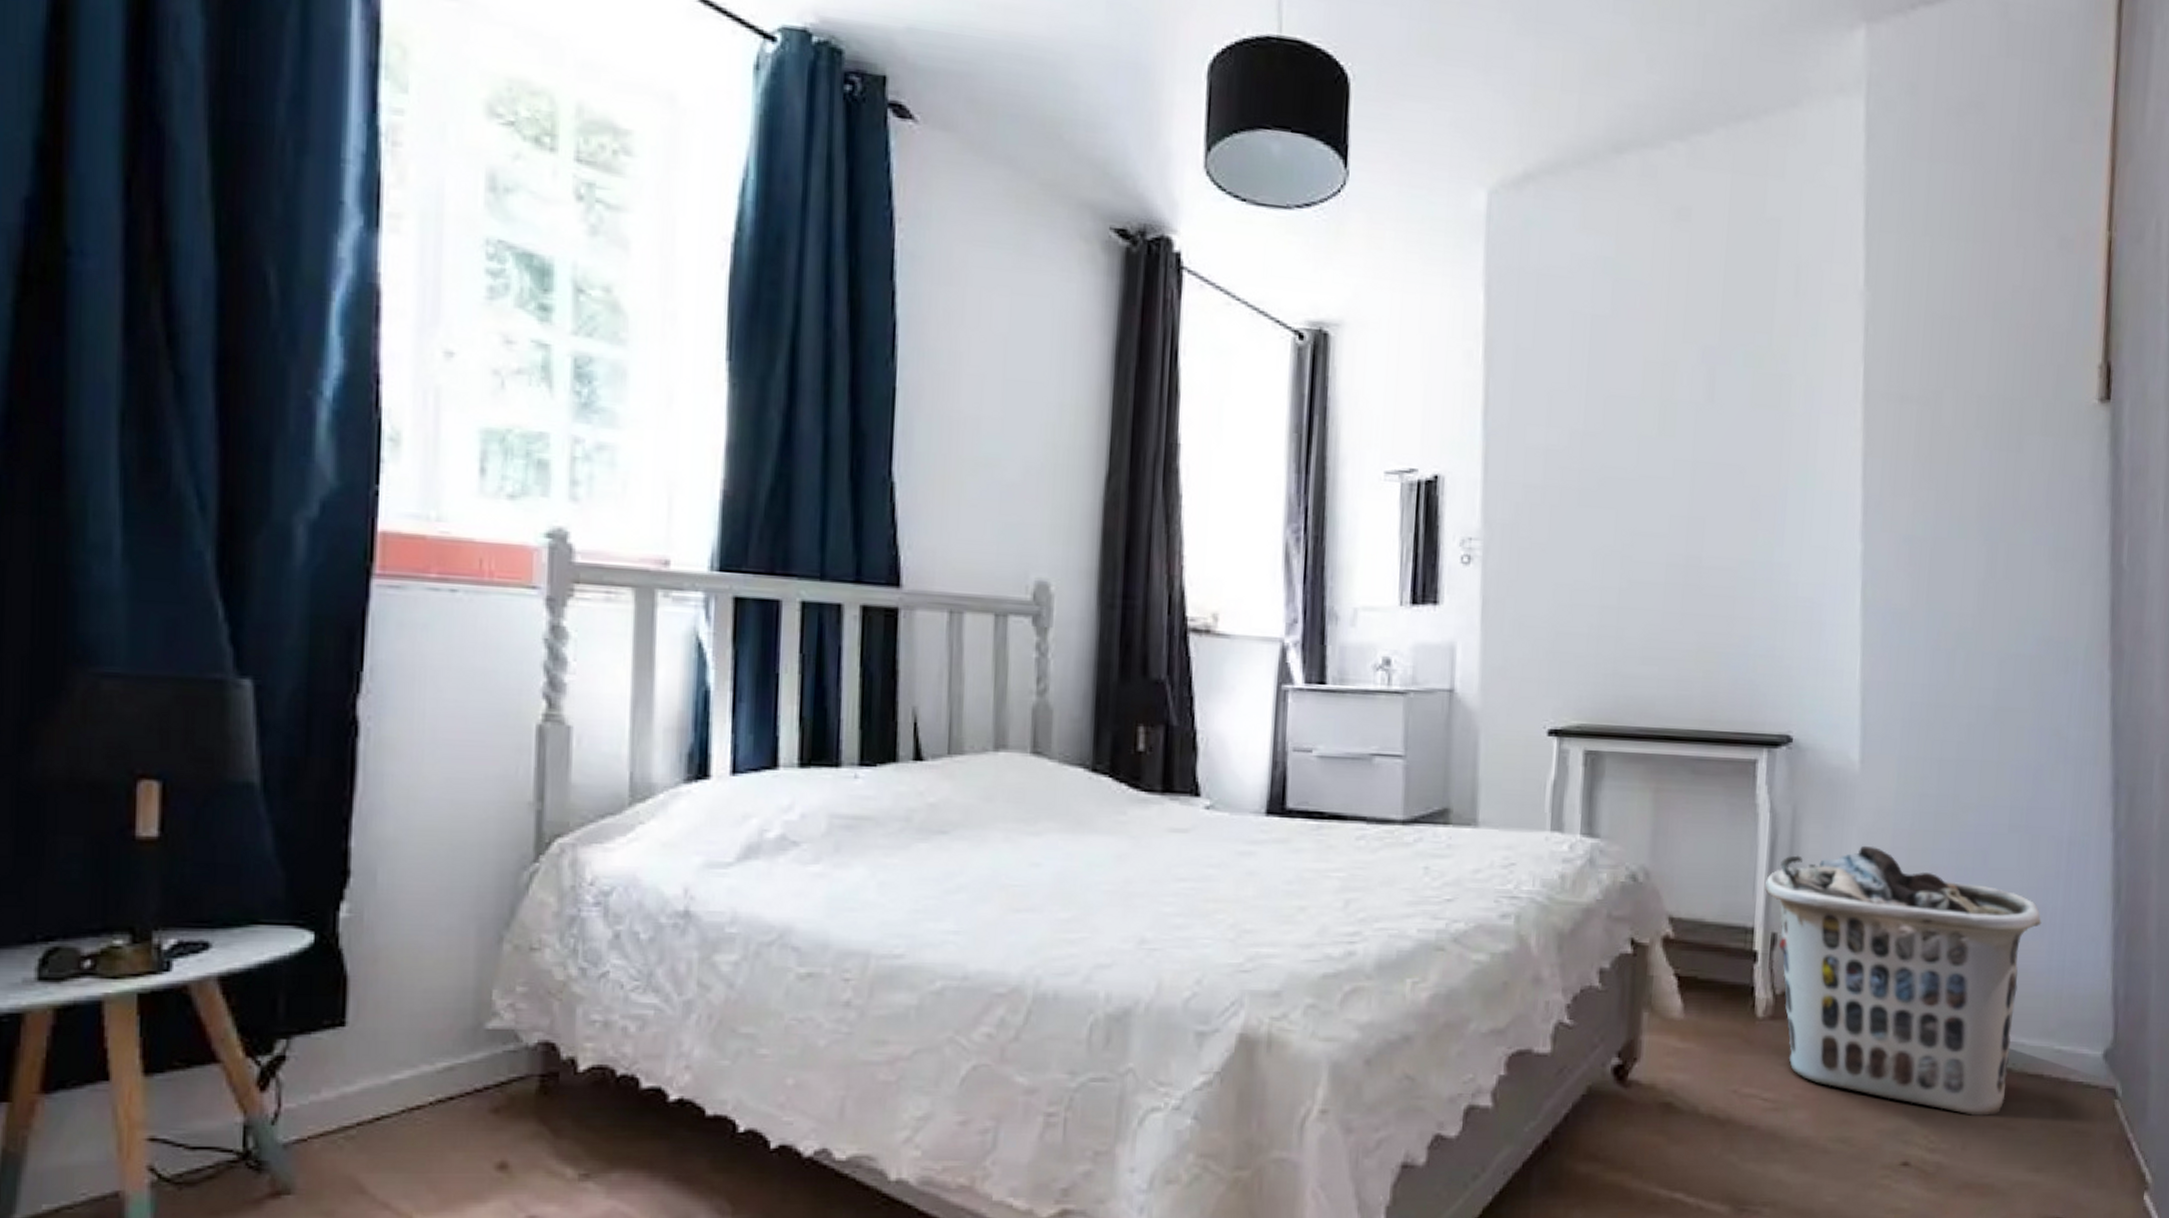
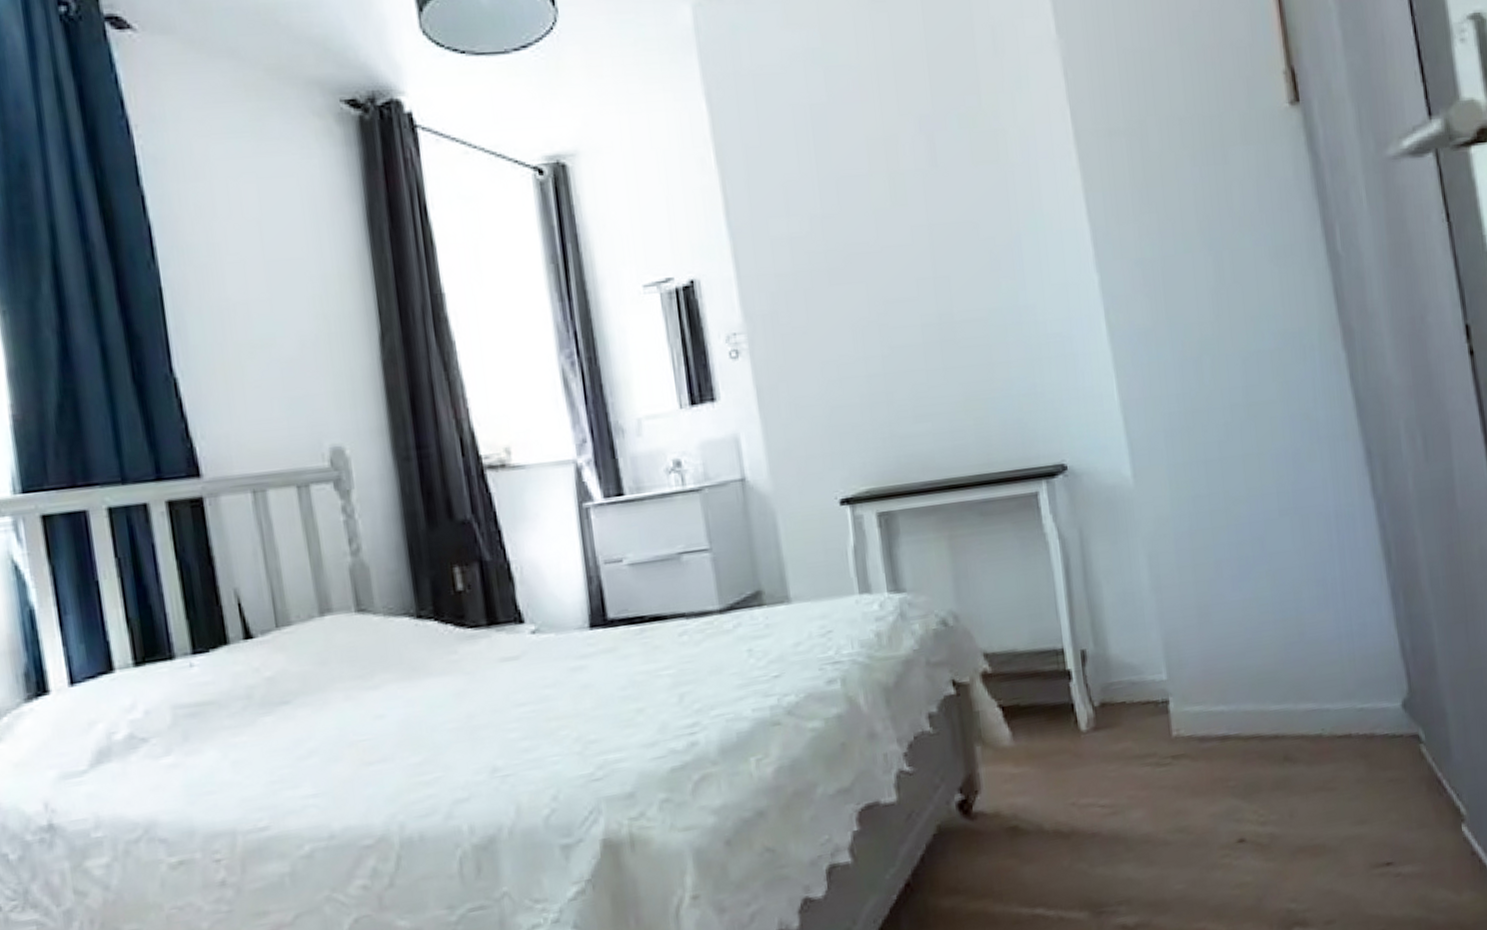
clothes hamper: present [1765,845,2042,1116] -> none [1066,553,1325,785]

